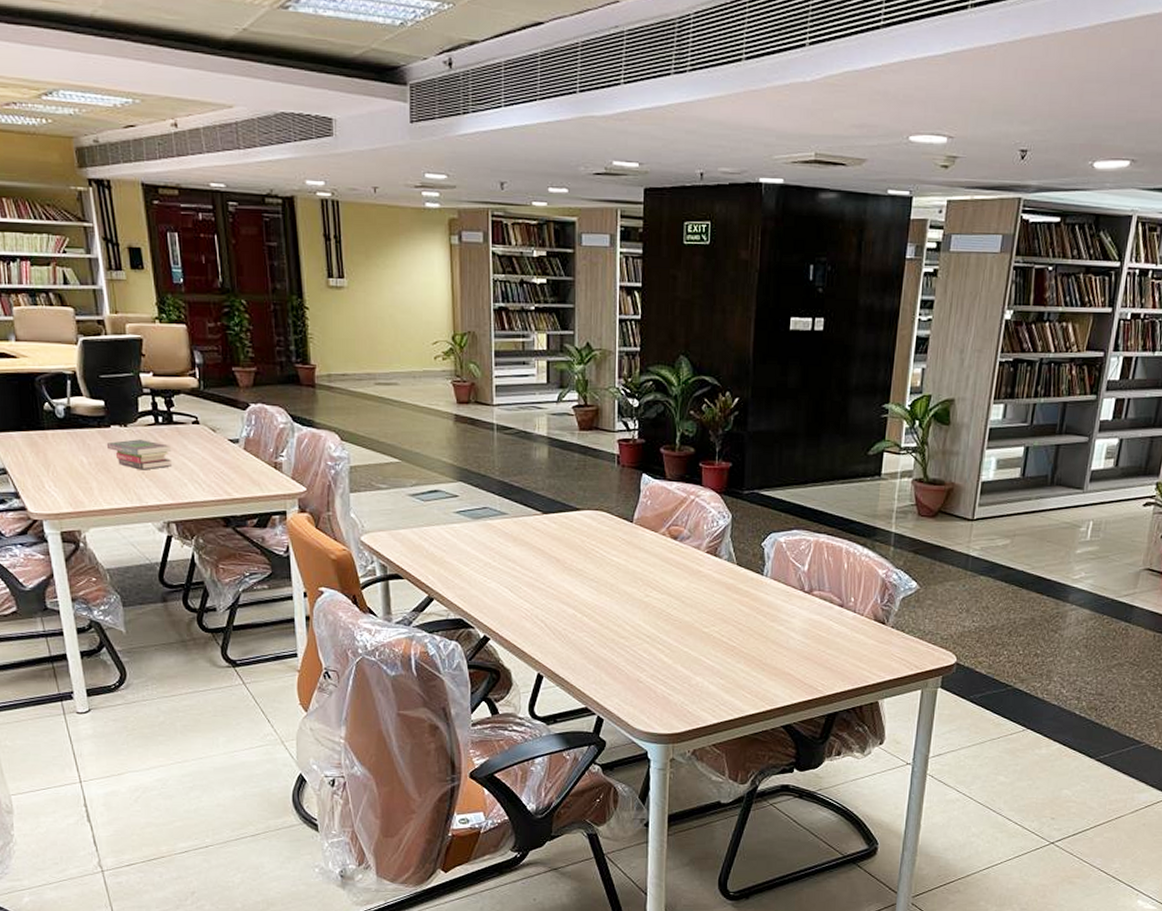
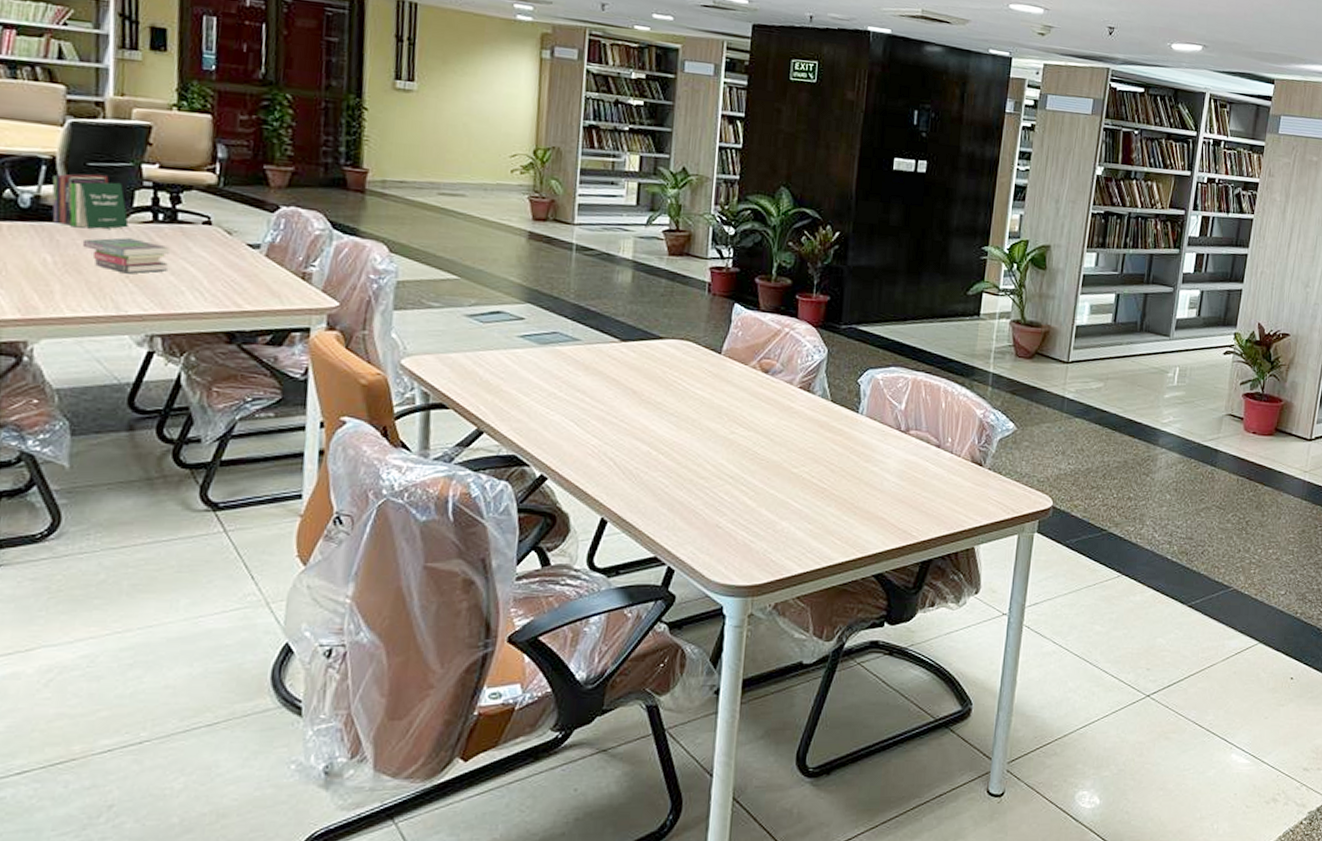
books: none [76,385,138,434] -> present [52,174,129,230]

